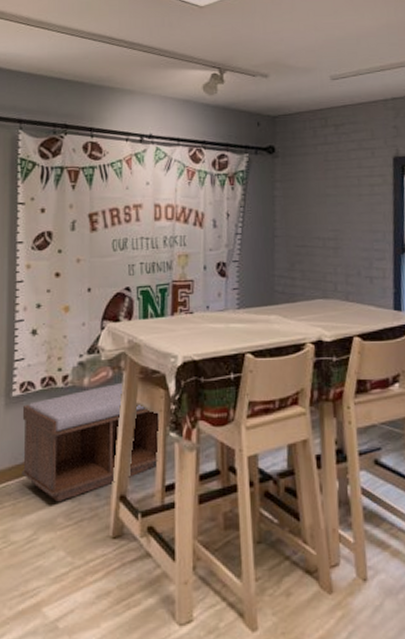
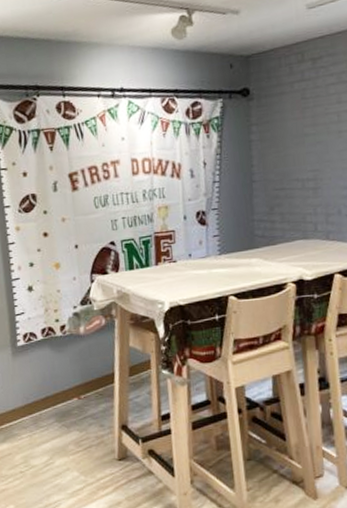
bench: present [21,382,159,503] -> none [28,328,154,433]

